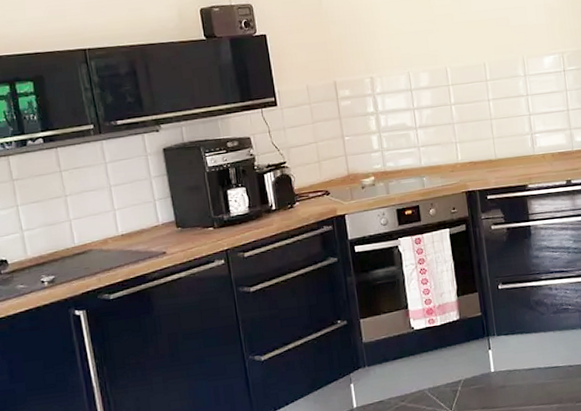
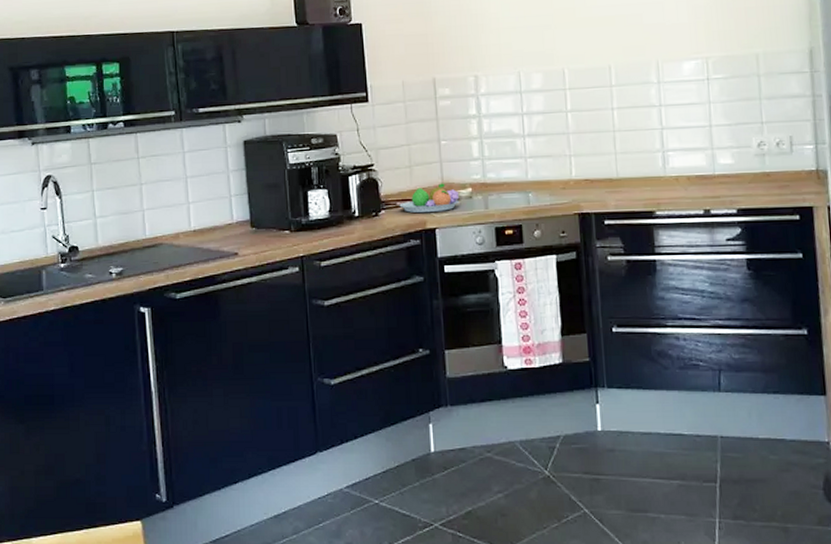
fruit bowl: none [311,174,364,203] -> present [399,183,459,213]

